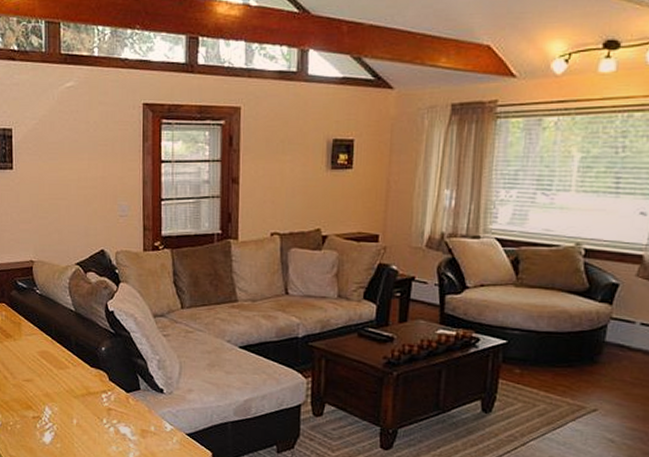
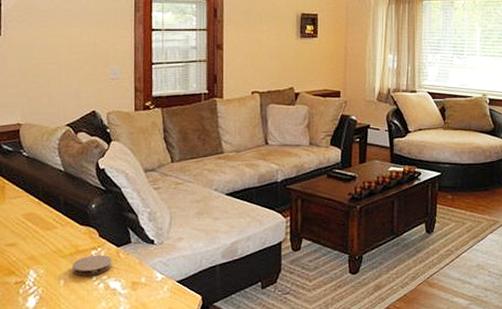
coaster: none [84,398,122,419] -> present [72,254,112,276]

